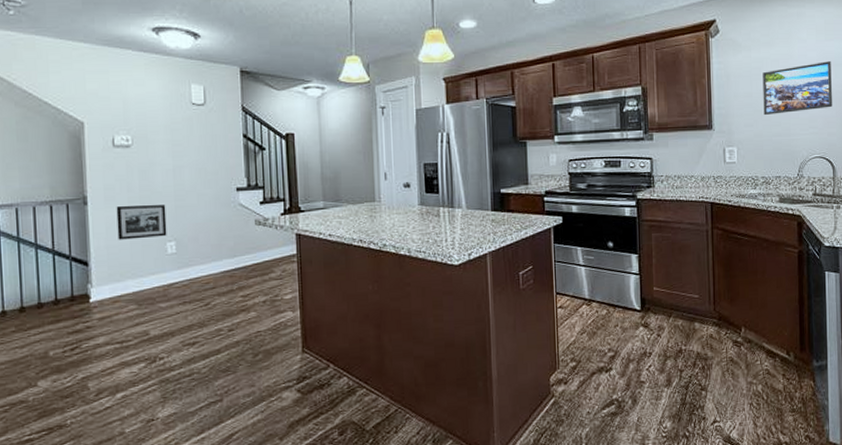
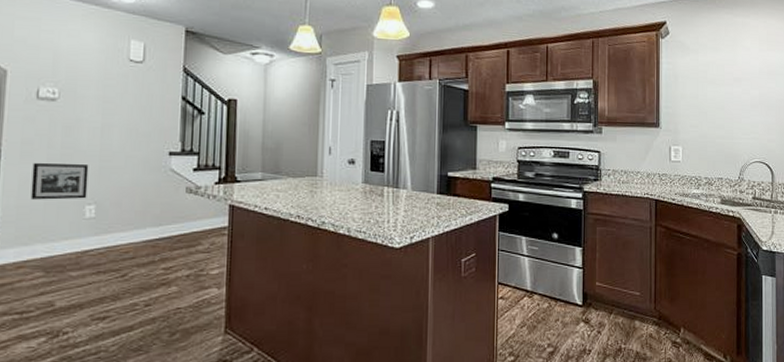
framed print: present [762,61,832,116] -> none [708,70,772,118]

